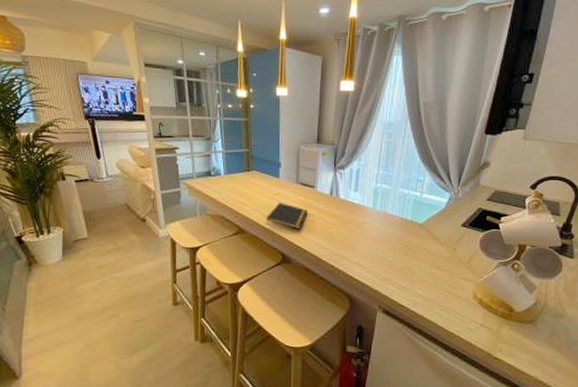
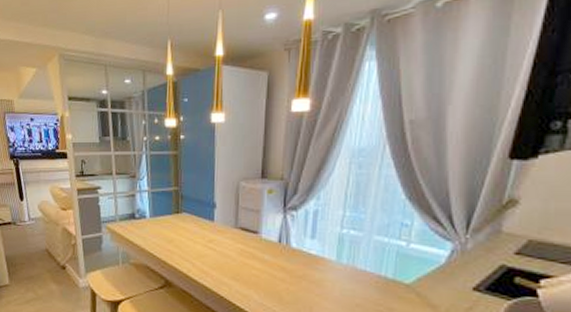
notepad: present [266,203,308,230] -> none [198,251,249,286]

